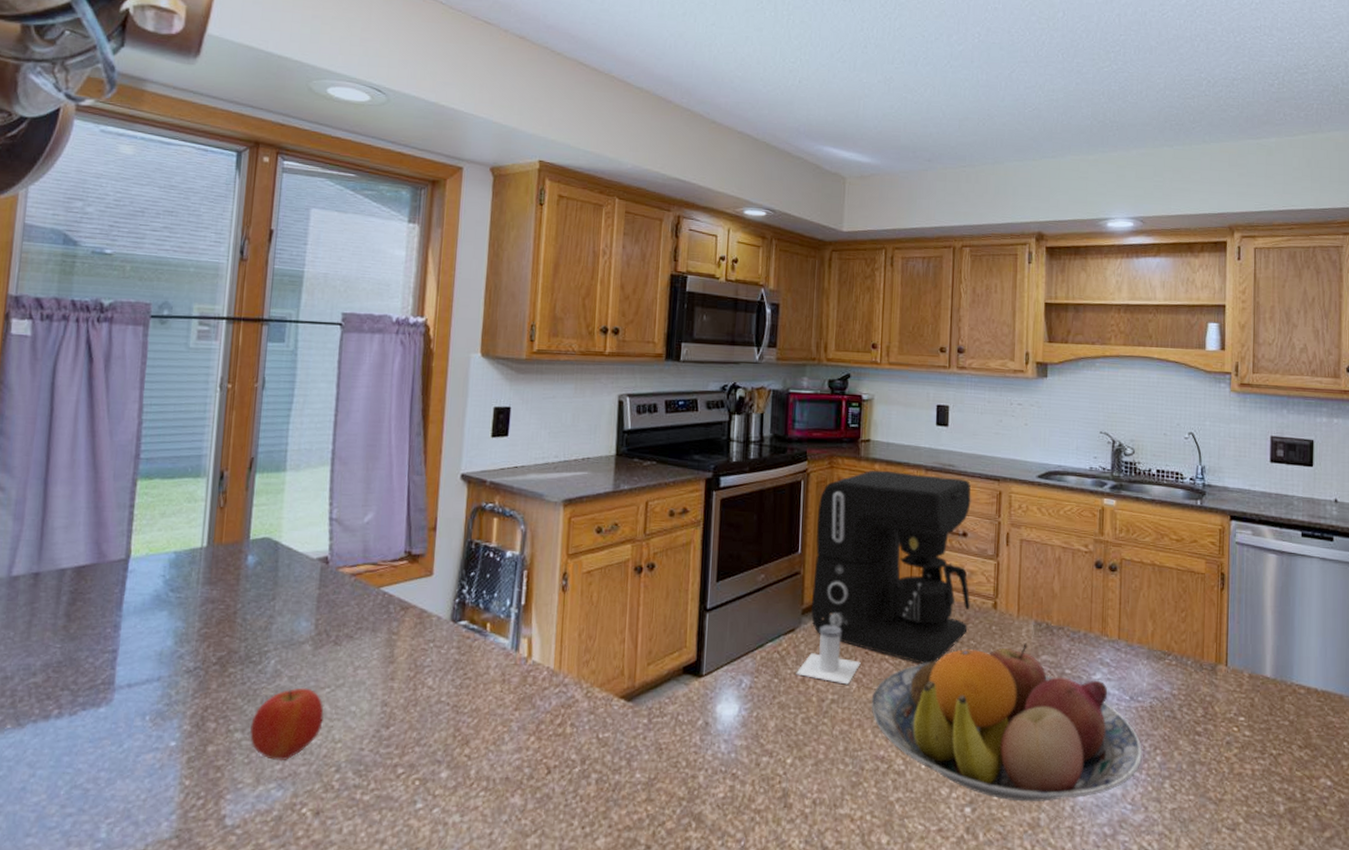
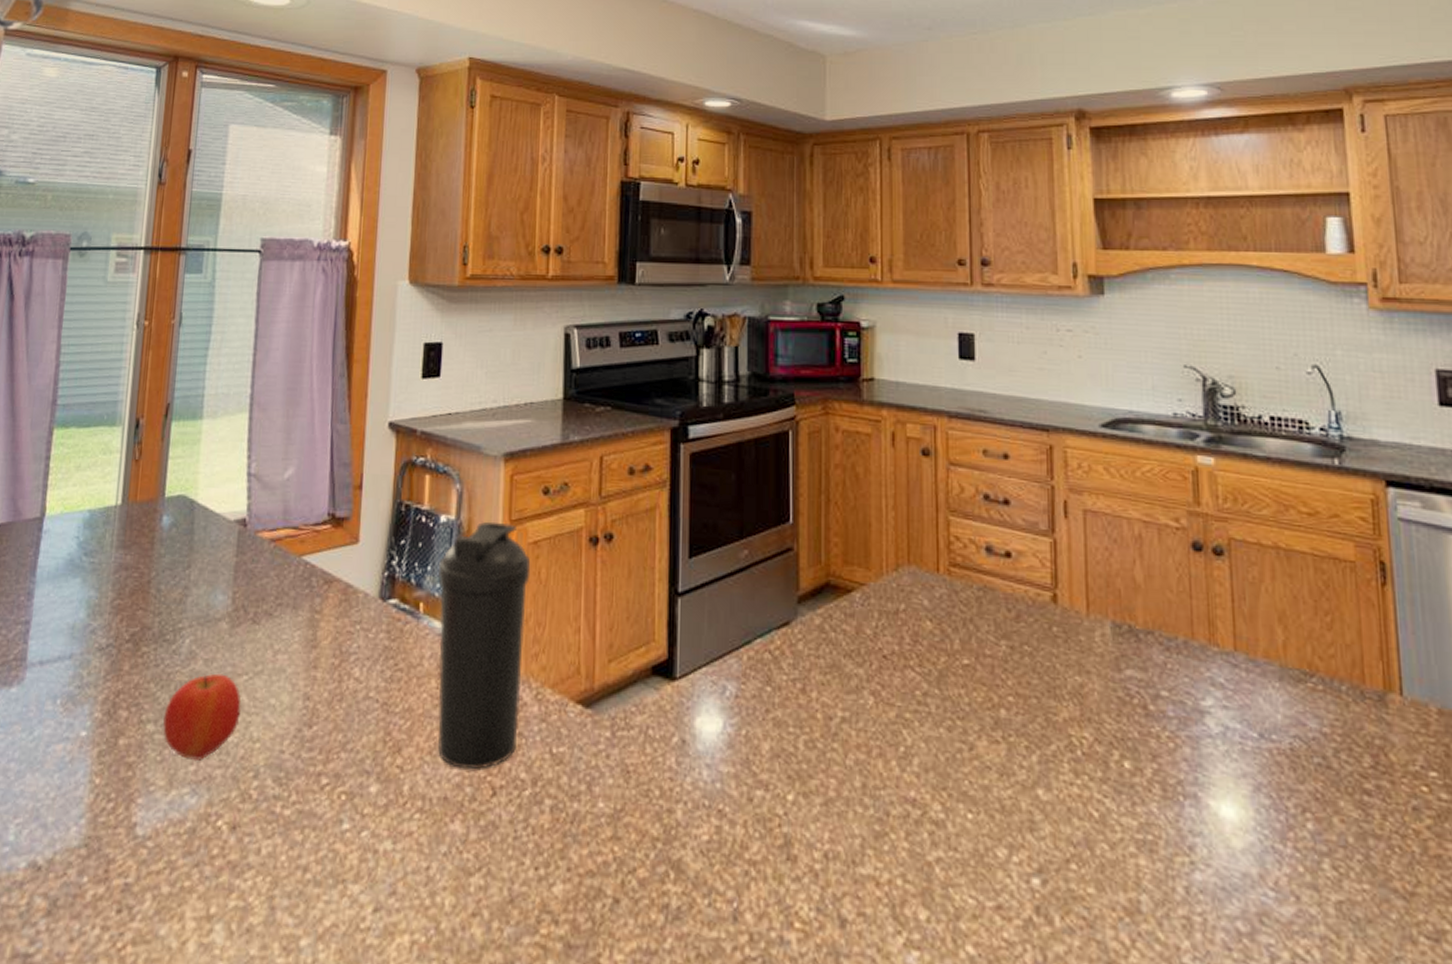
water bottle: none [500,555,585,755] -> present [437,521,531,770]
salt shaker: present [796,625,861,685] -> none [794,617,878,699]
coffee maker: present [811,470,971,664] -> none [810,417,1020,675]
fruit bowl: present [871,643,1142,802] -> none [894,651,1285,878]

